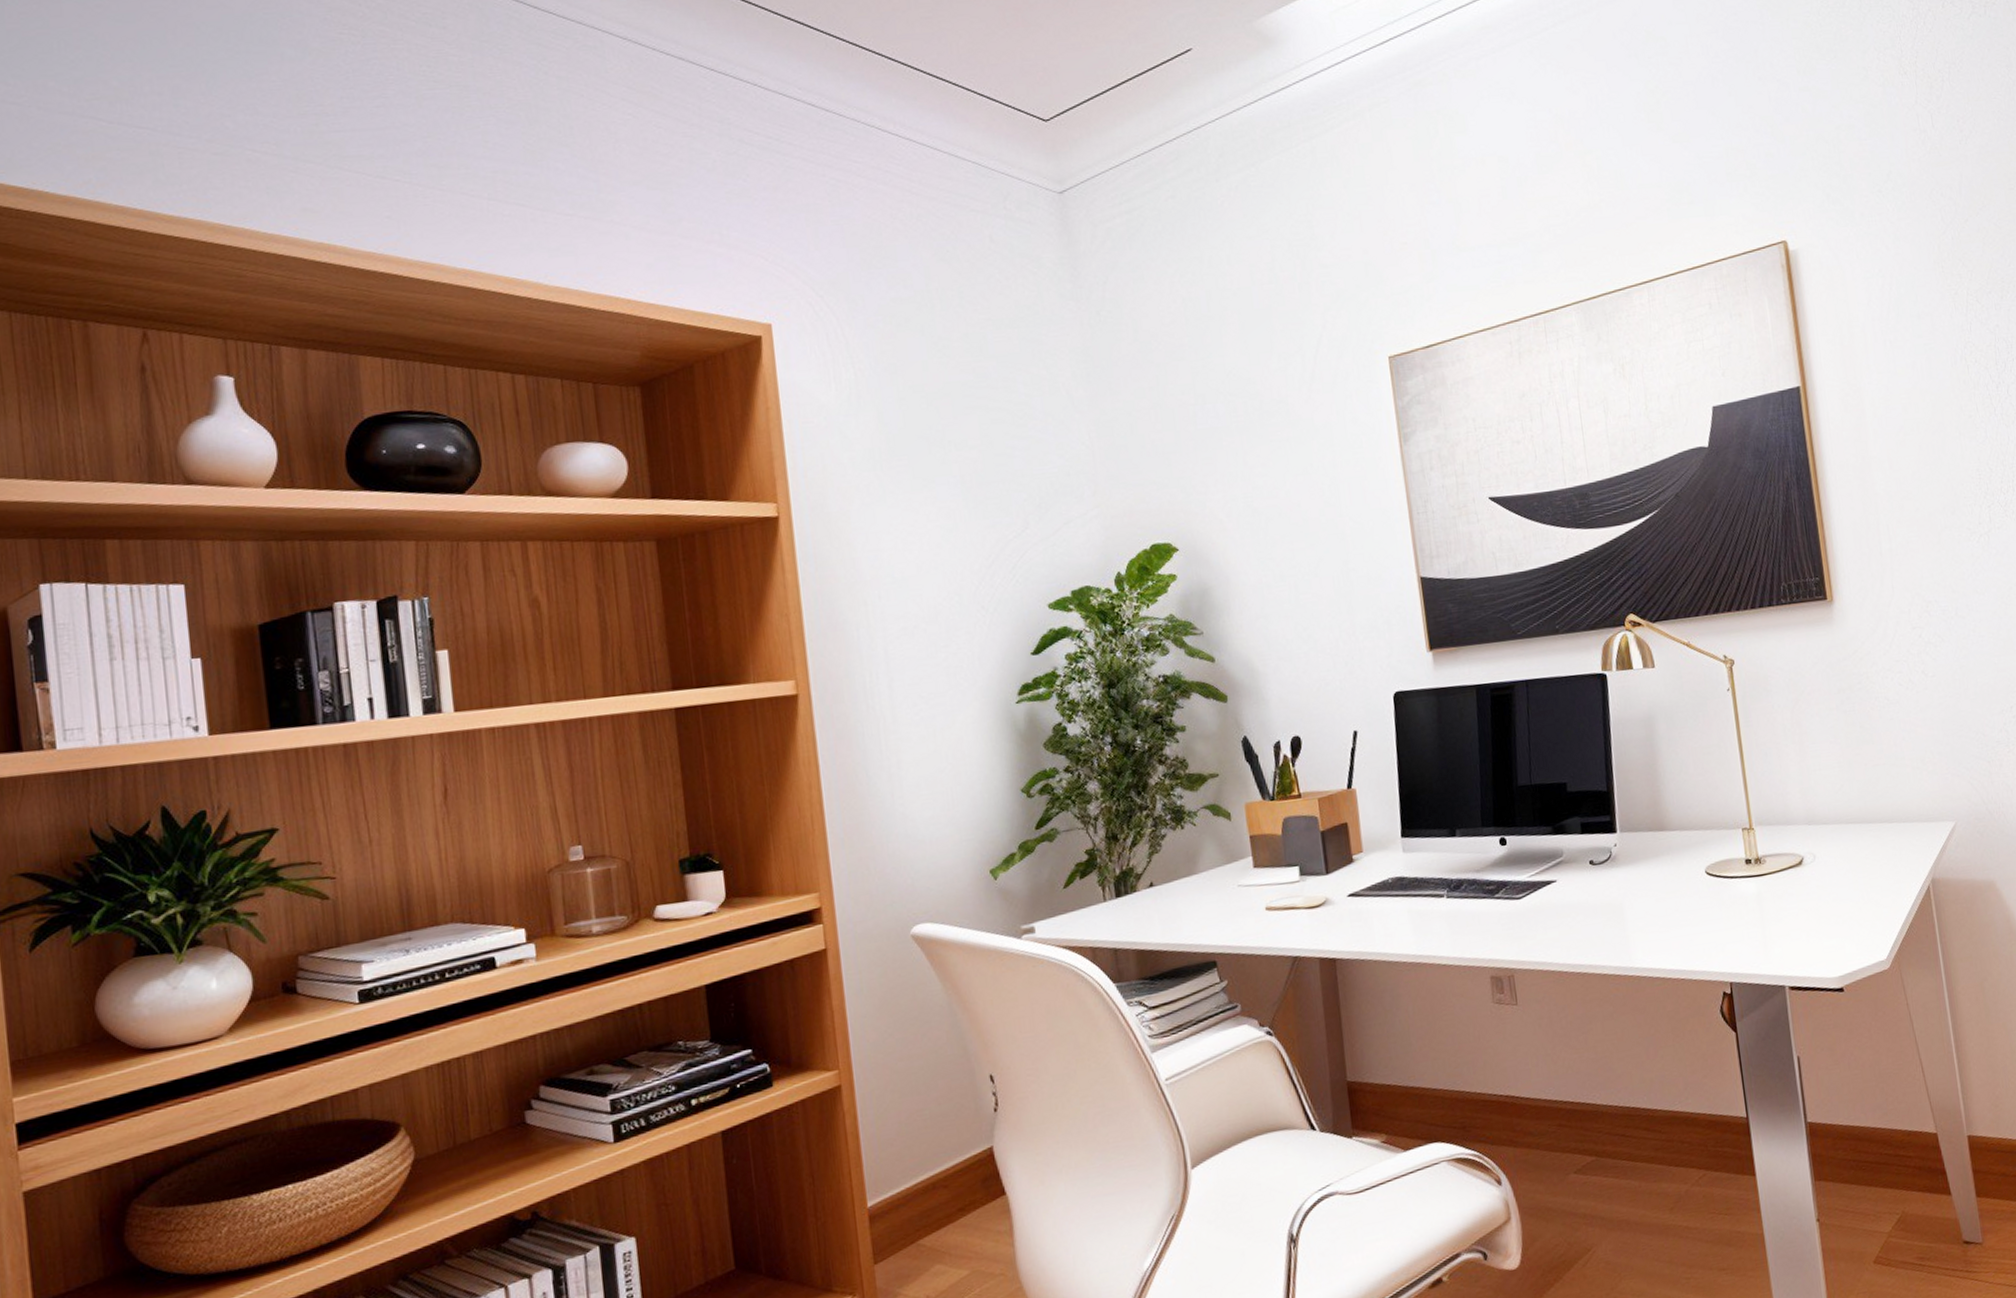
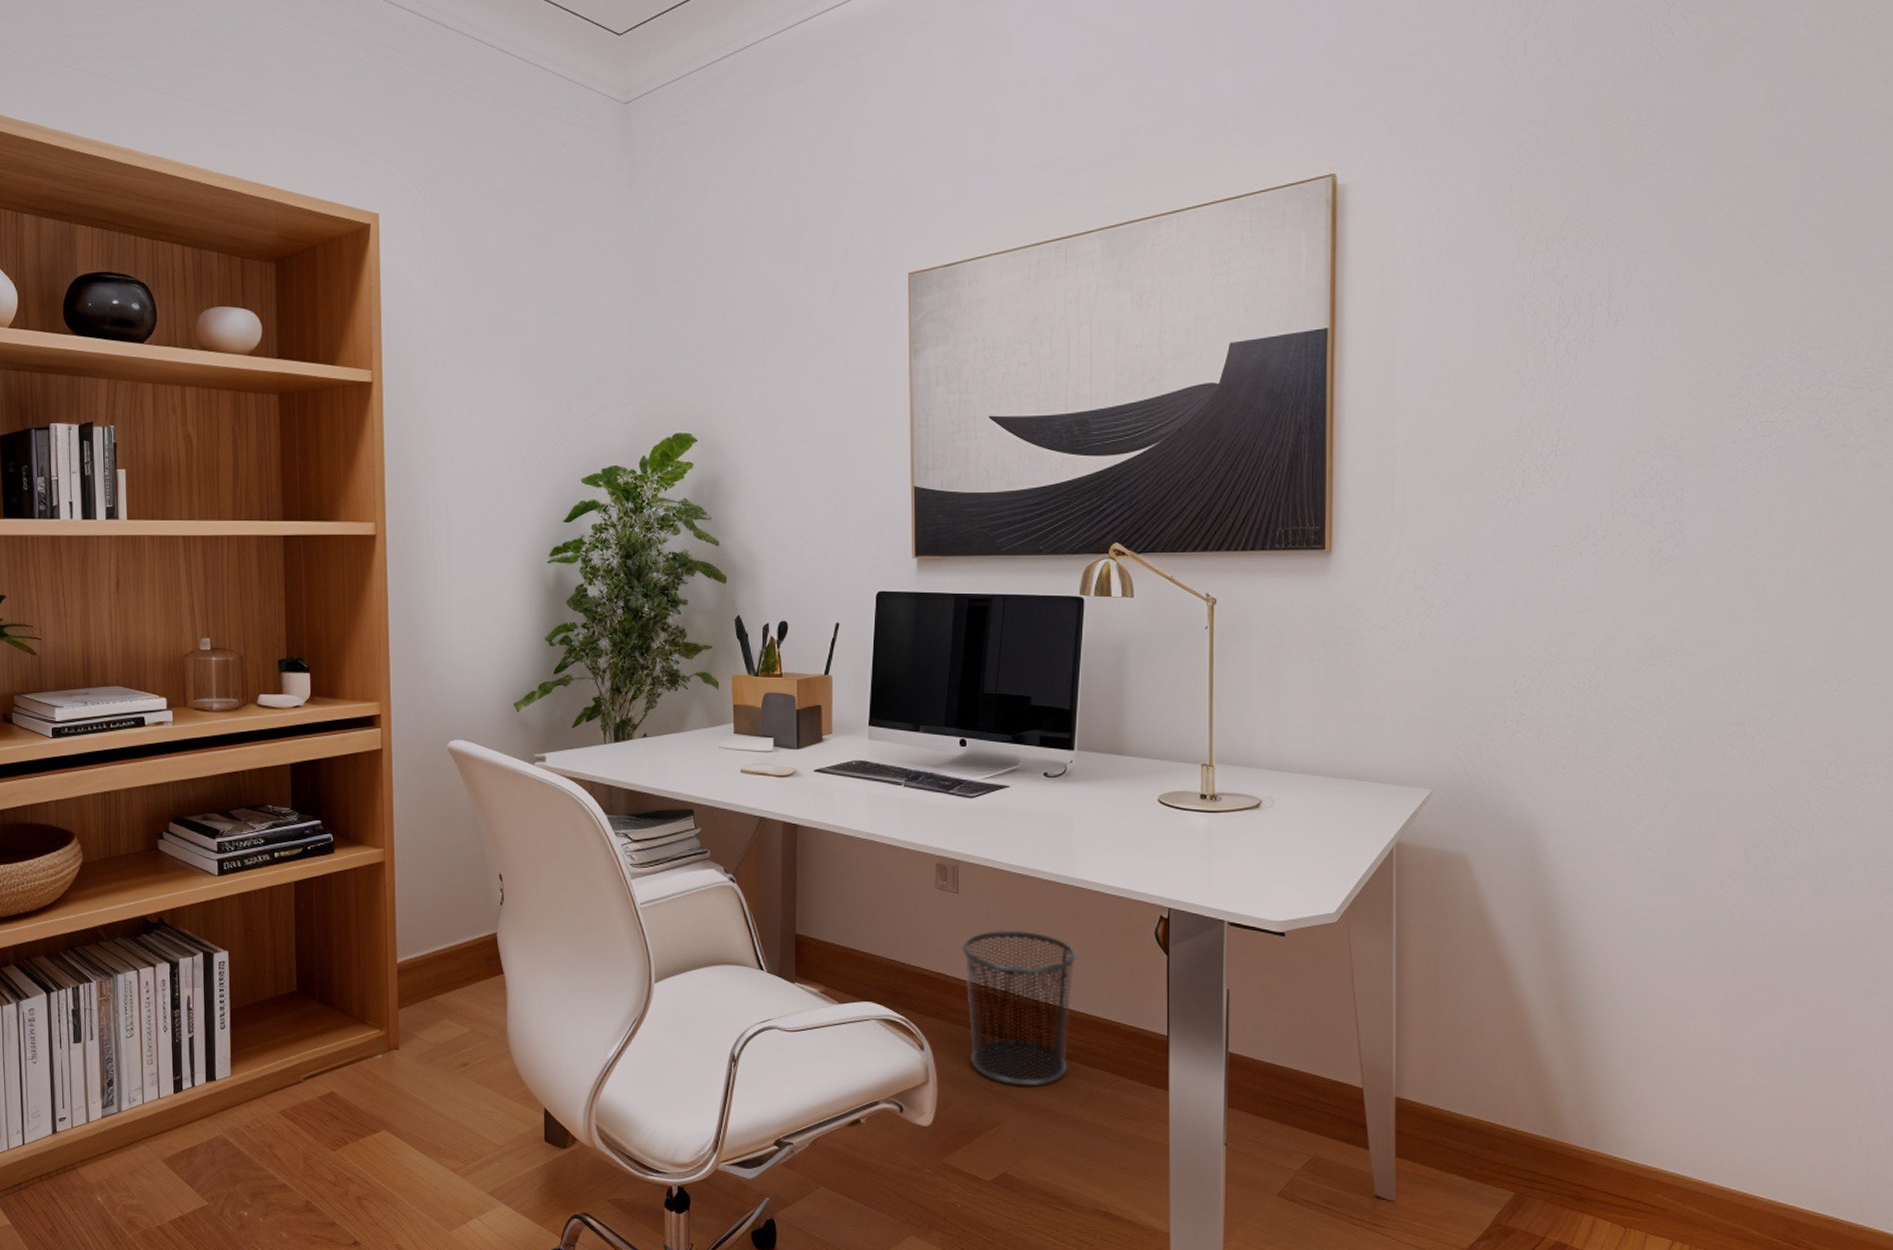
waste bin: none [1528,1033,1653,1204] -> present [961,930,1077,1086]

